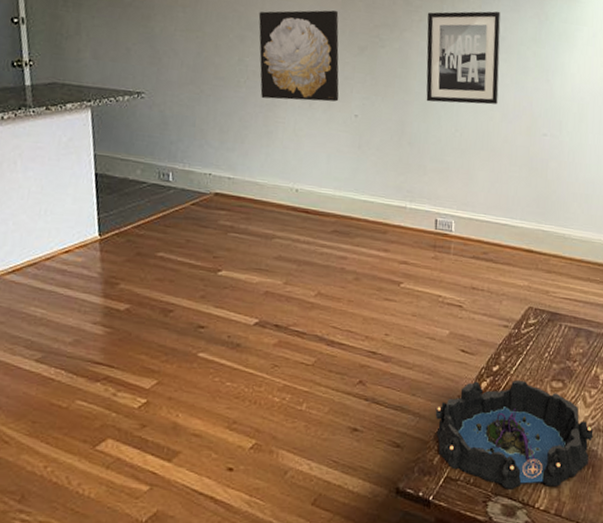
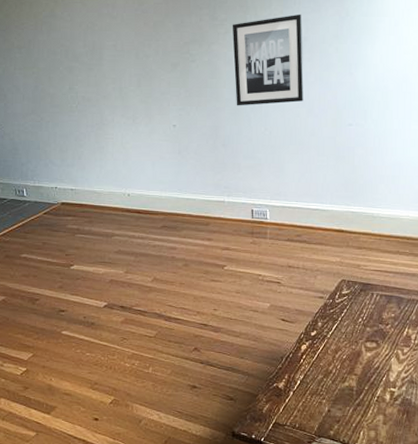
wall art: present [258,10,339,102] -> none [82,34,158,119]
decorative bowl: present [435,379,594,489] -> none [262,342,407,432]

